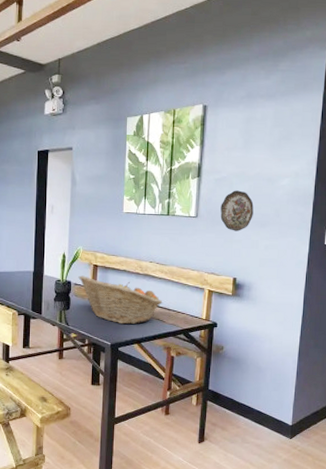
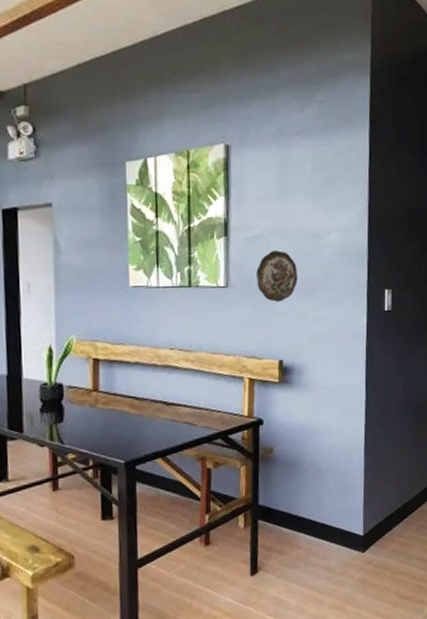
fruit basket: present [78,275,163,325] -> none [72,374,192,435]

